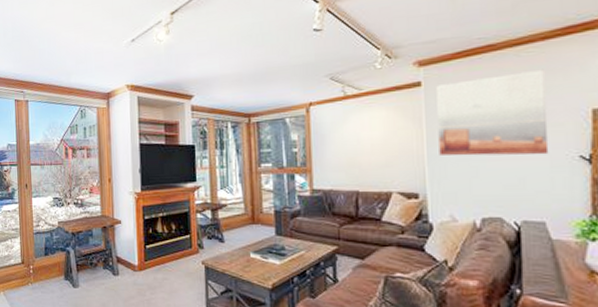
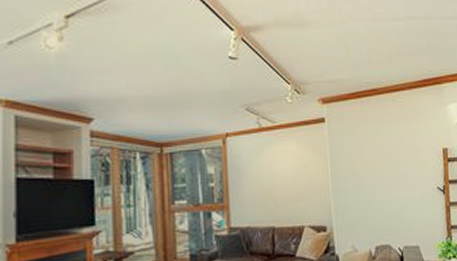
wall art: present [436,69,549,156] -> none [337,113,418,189]

